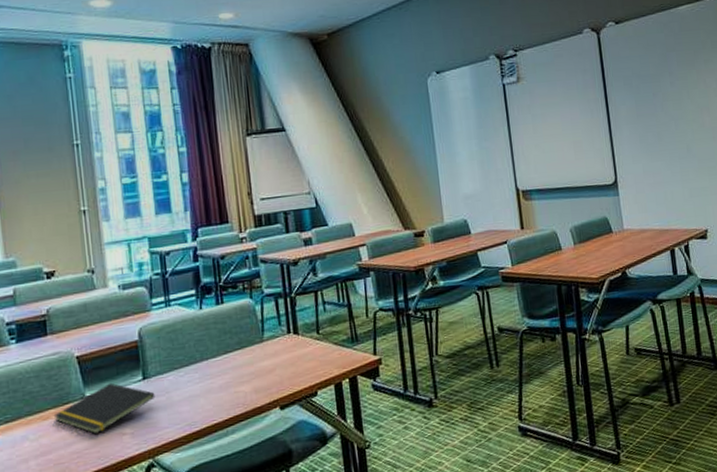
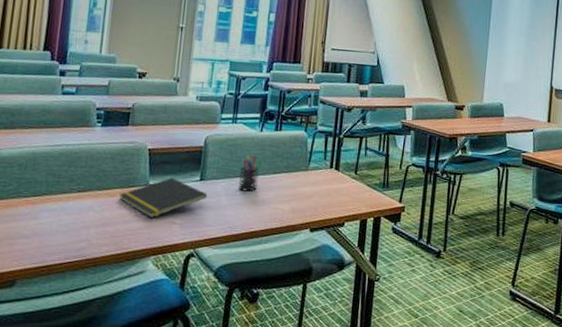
pen holder: none [186,337,211,381] -> present [238,154,264,192]

